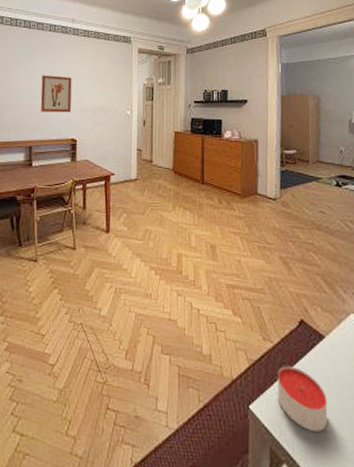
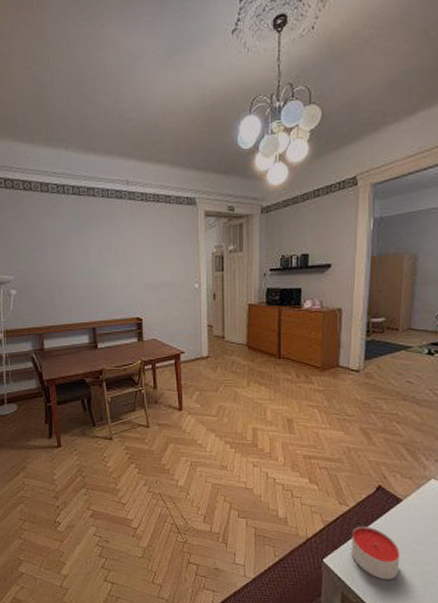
wall art: present [40,75,72,113] -> none [98,249,133,291]

